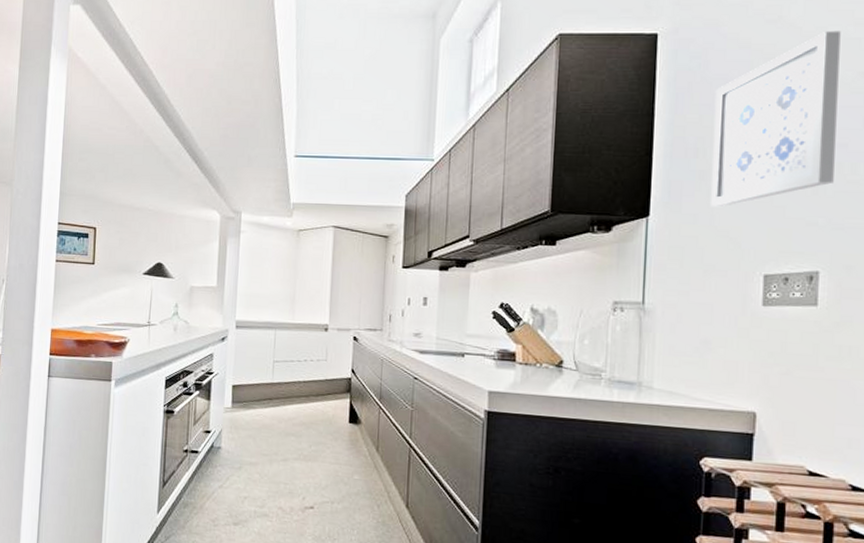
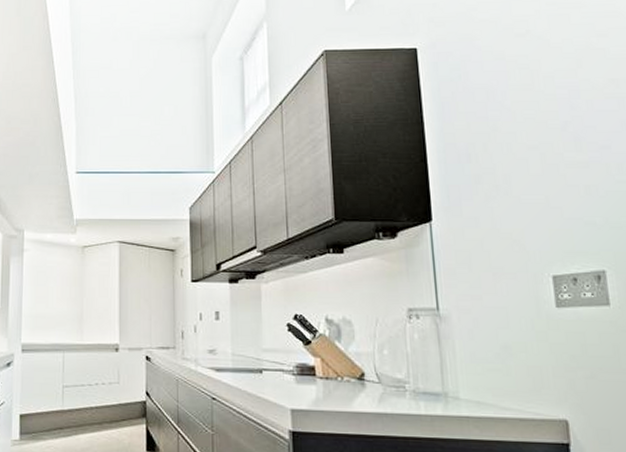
wall art: present [711,30,841,206] -> none [478,42,604,209]

